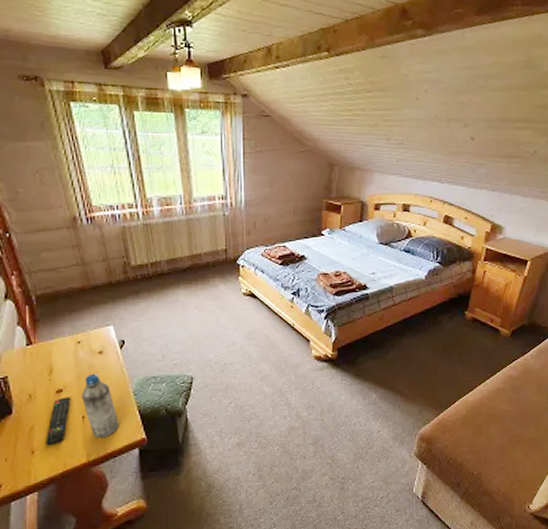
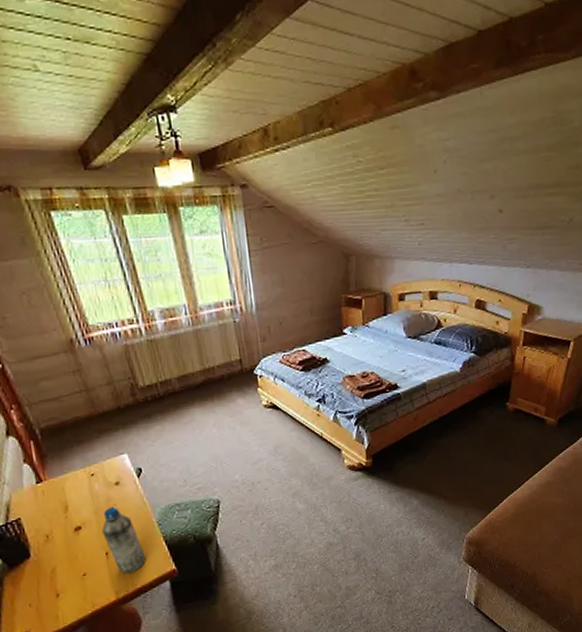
remote control: present [45,397,71,446] -> none [69,534,92,587]

